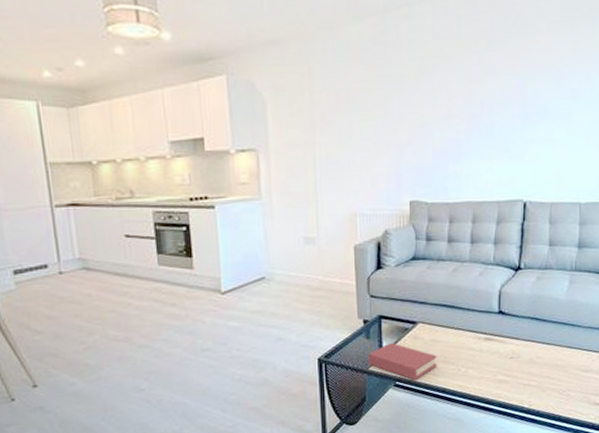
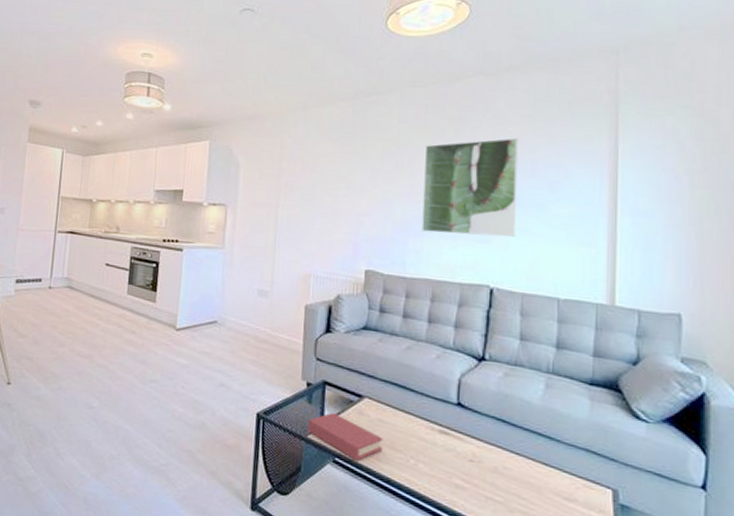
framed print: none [459,47,547,154] -> present [421,138,519,238]

